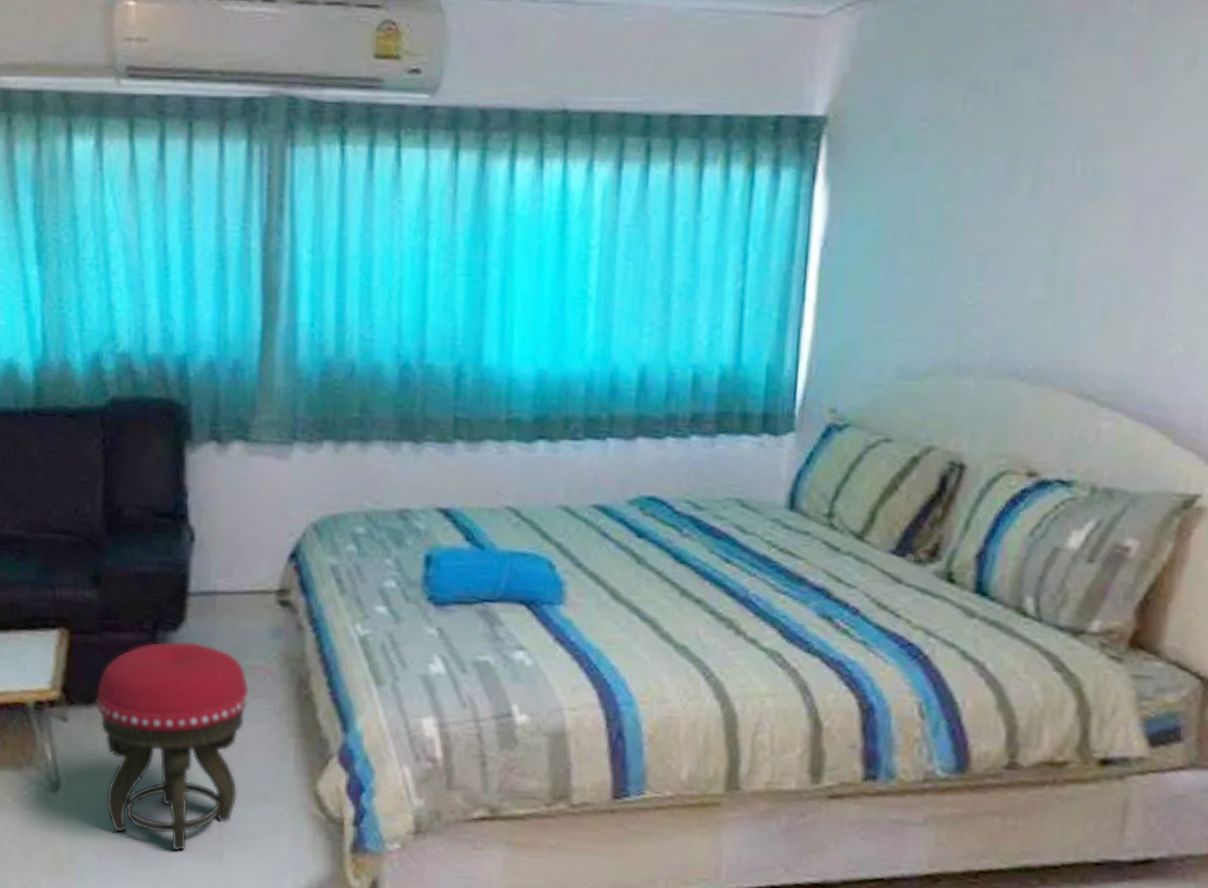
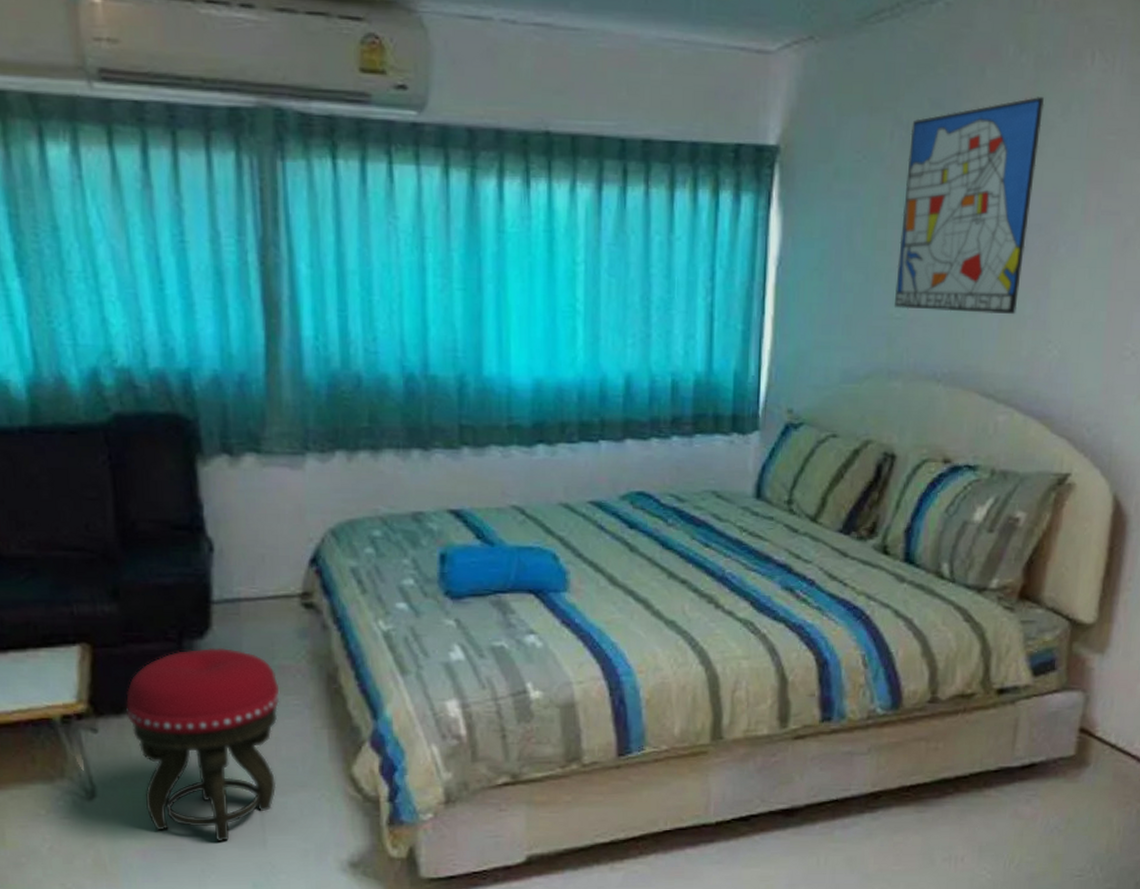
wall art: none [965,50,1163,301] -> present [893,97,1045,314]

